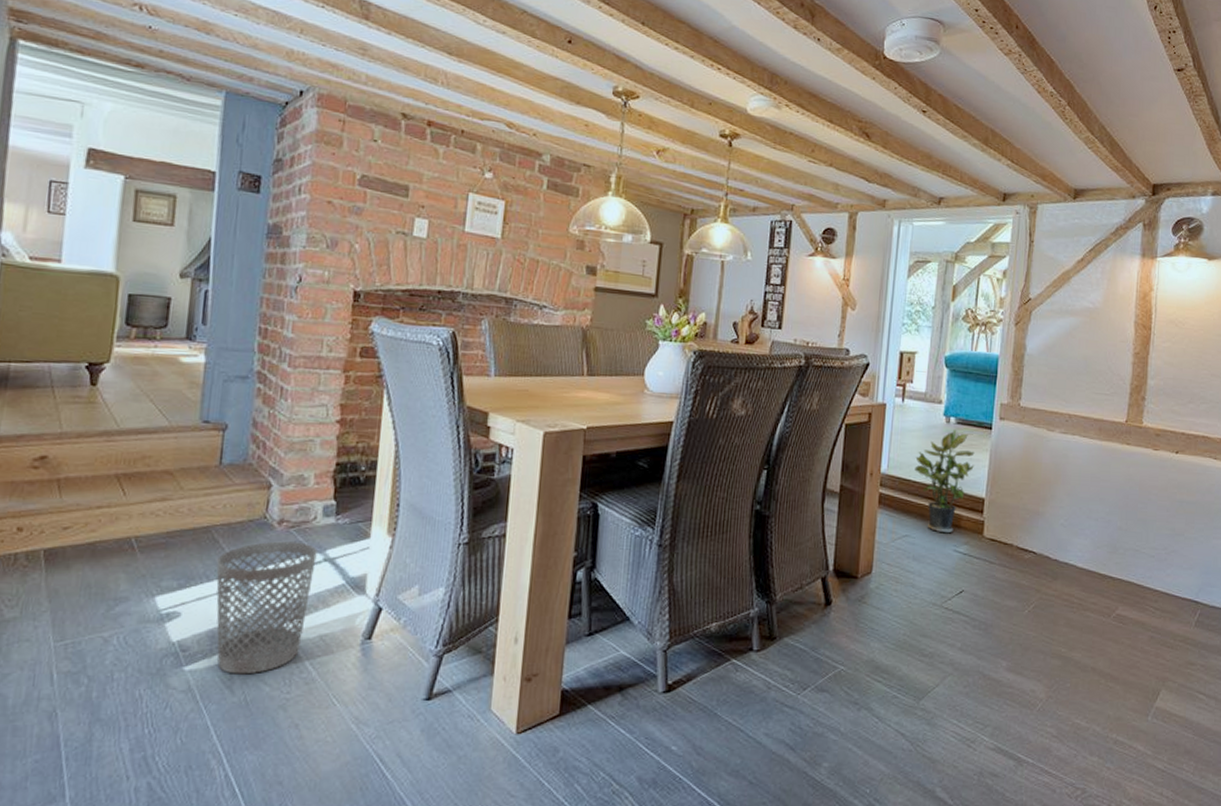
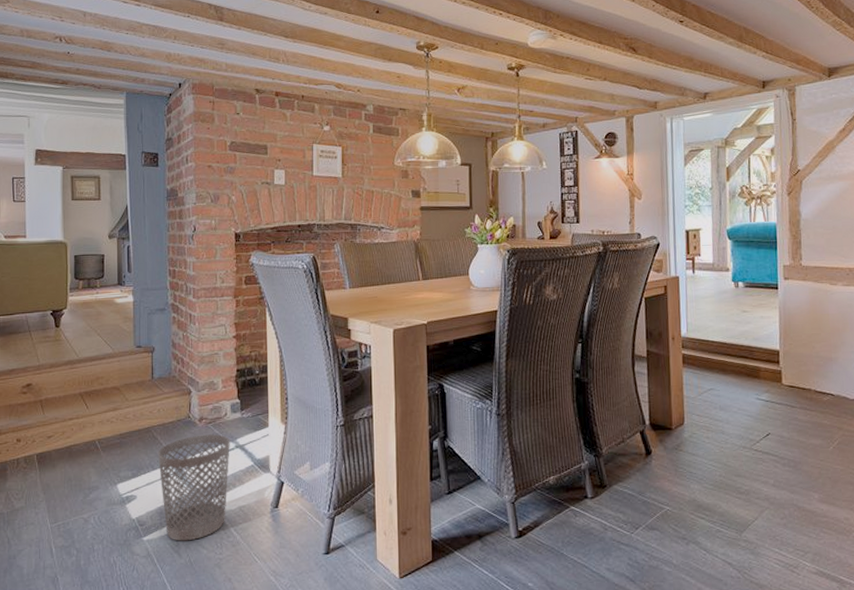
potted plant: present [915,430,975,534] -> none [711,293,766,385]

